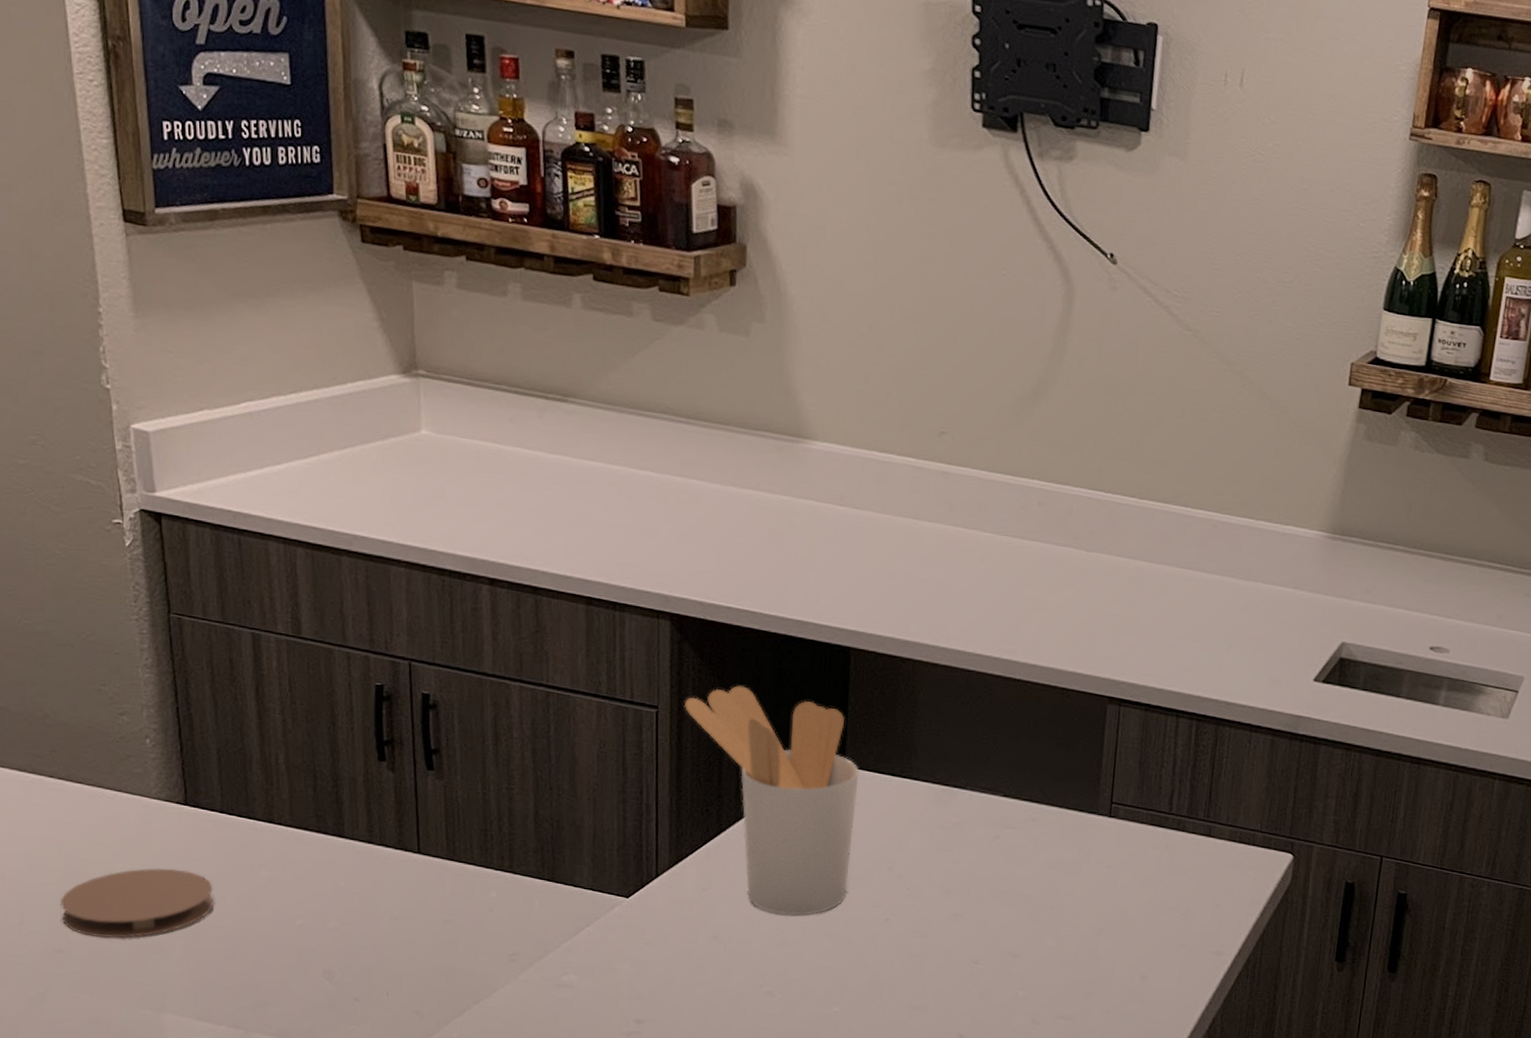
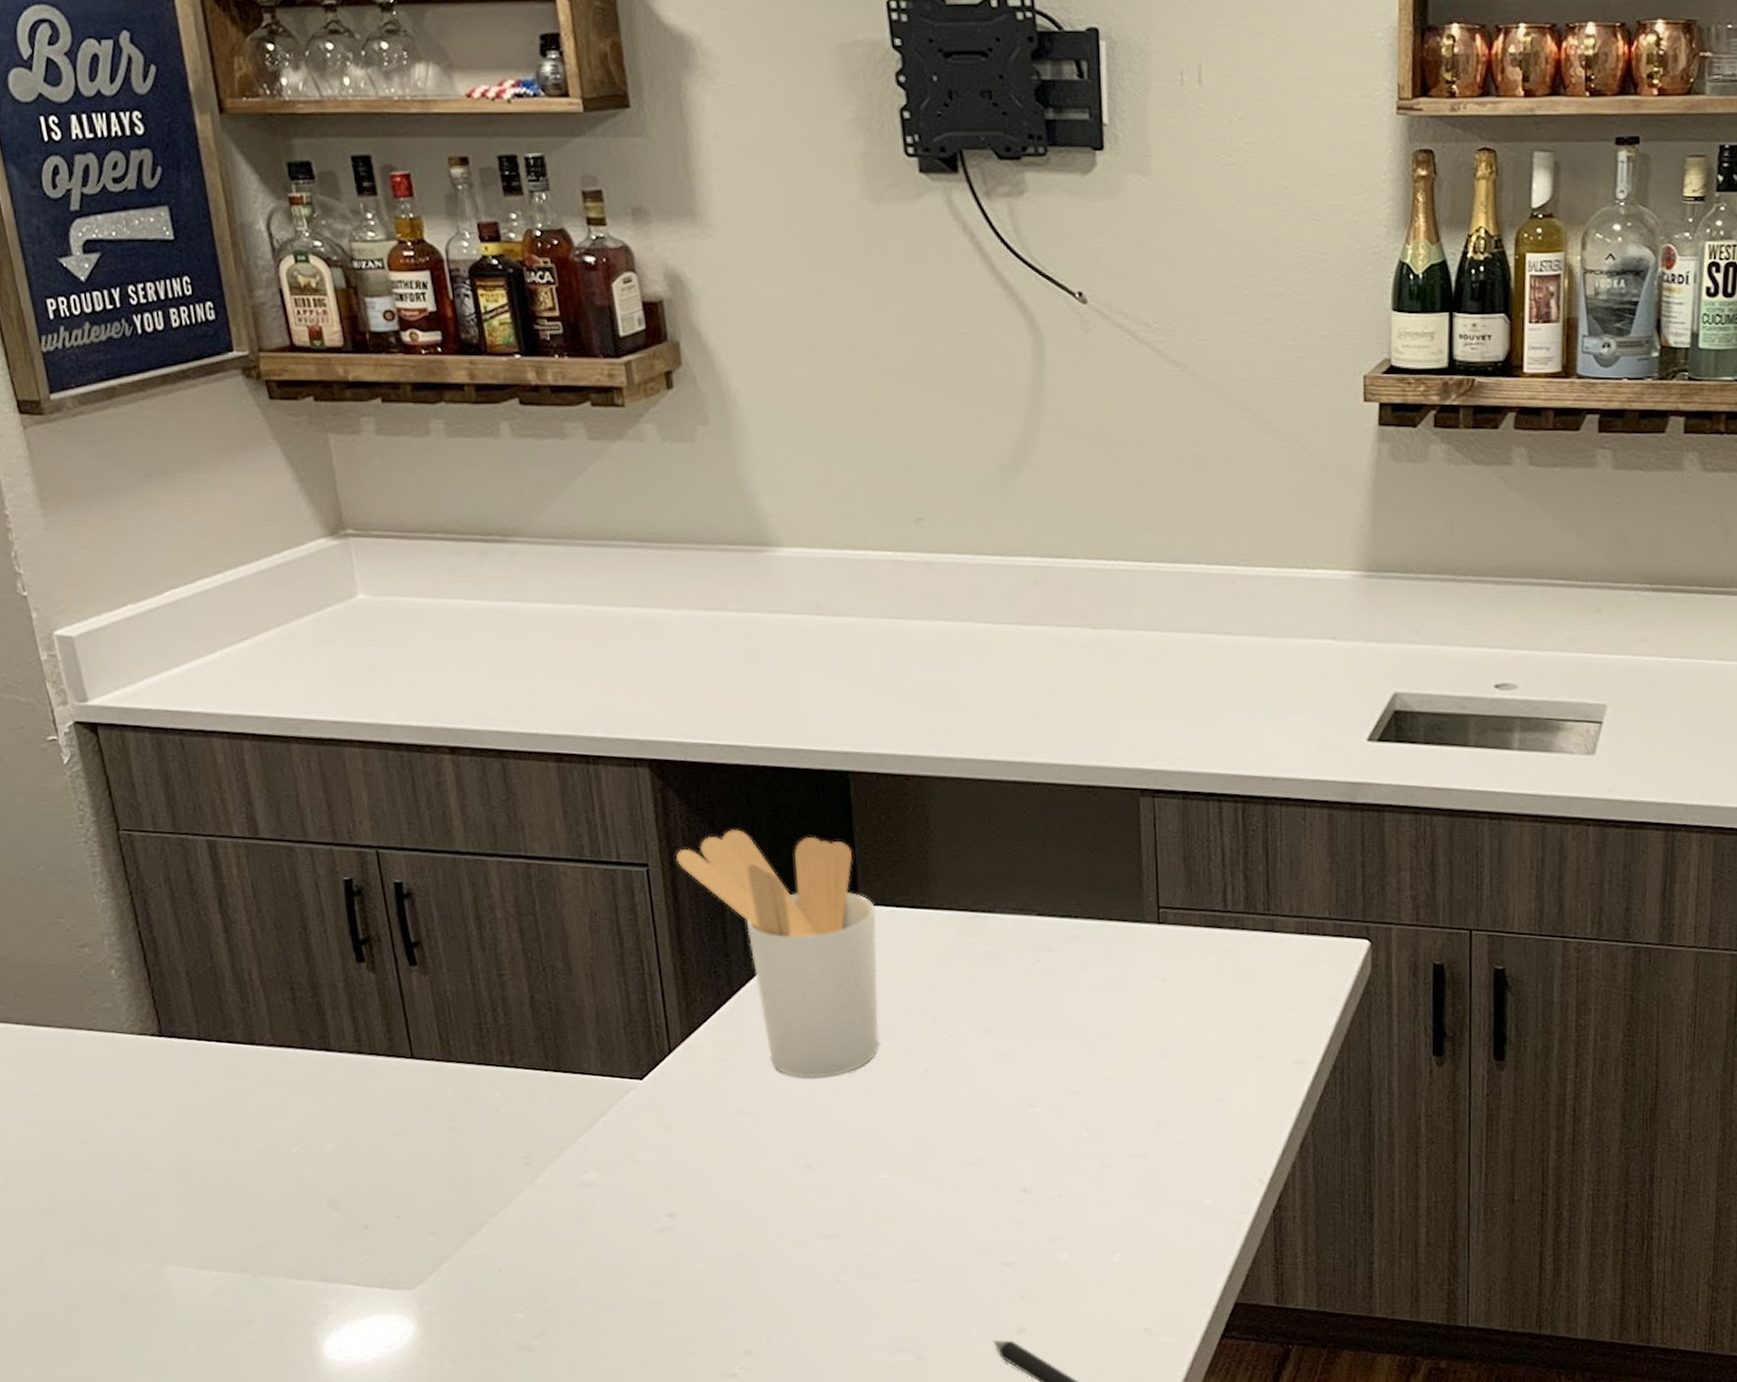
coaster: present [61,867,215,939] -> none [44,1107,204,1192]

